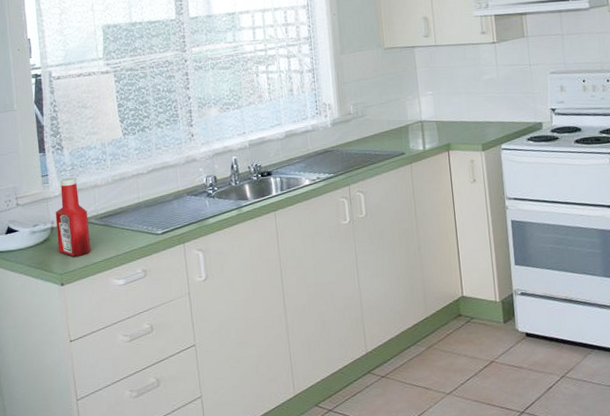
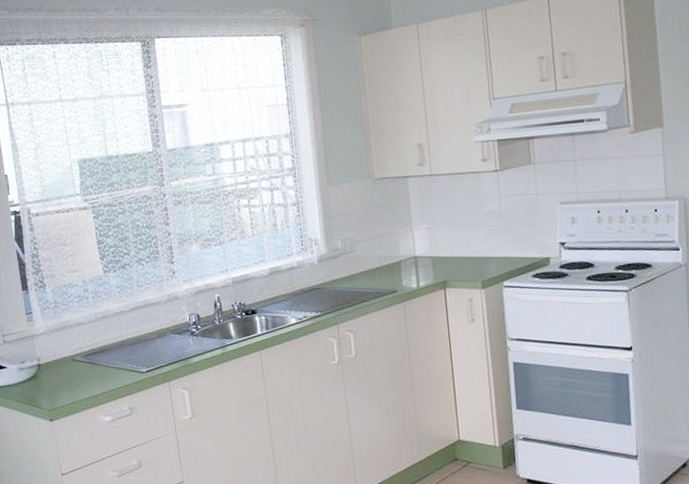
ketchup bottle: present [55,177,91,257] -> none [41,315,77,393]

